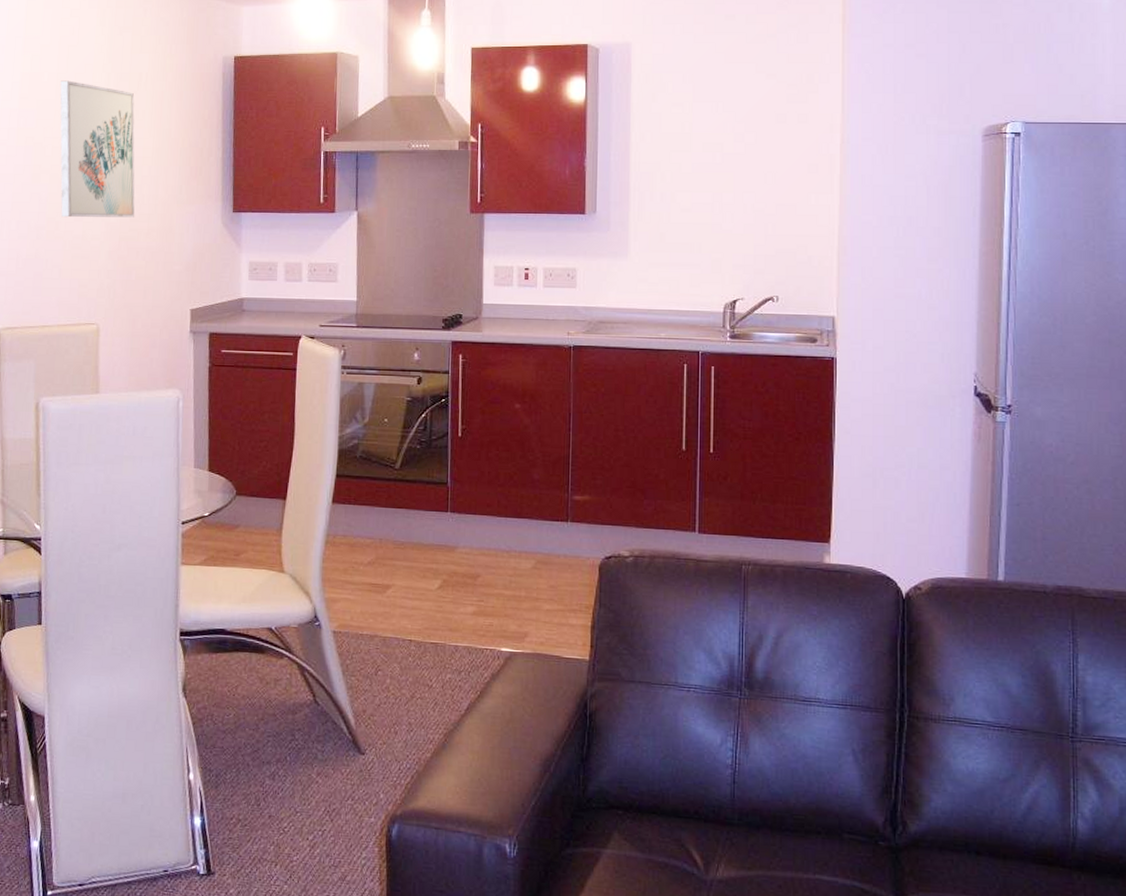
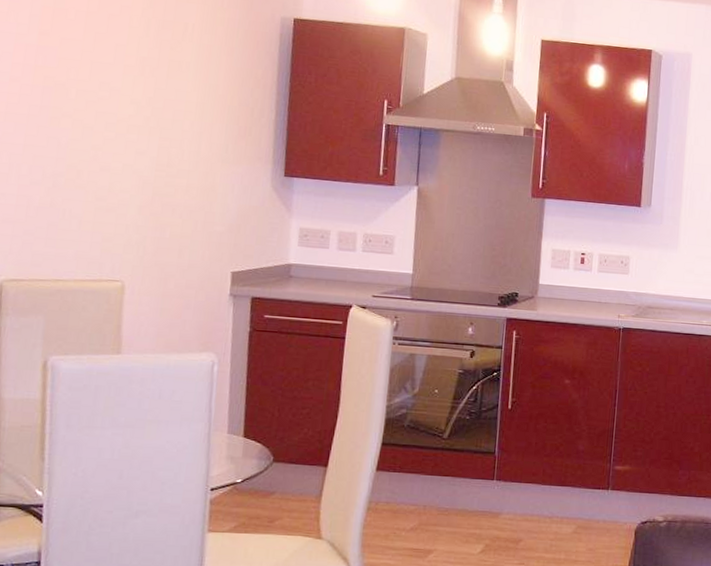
wall art: present [60,80,135,218] -> none [84,20,178,173]

